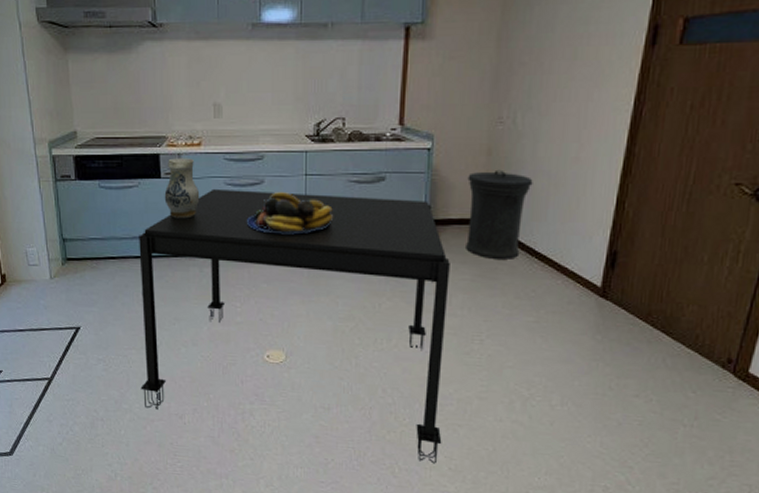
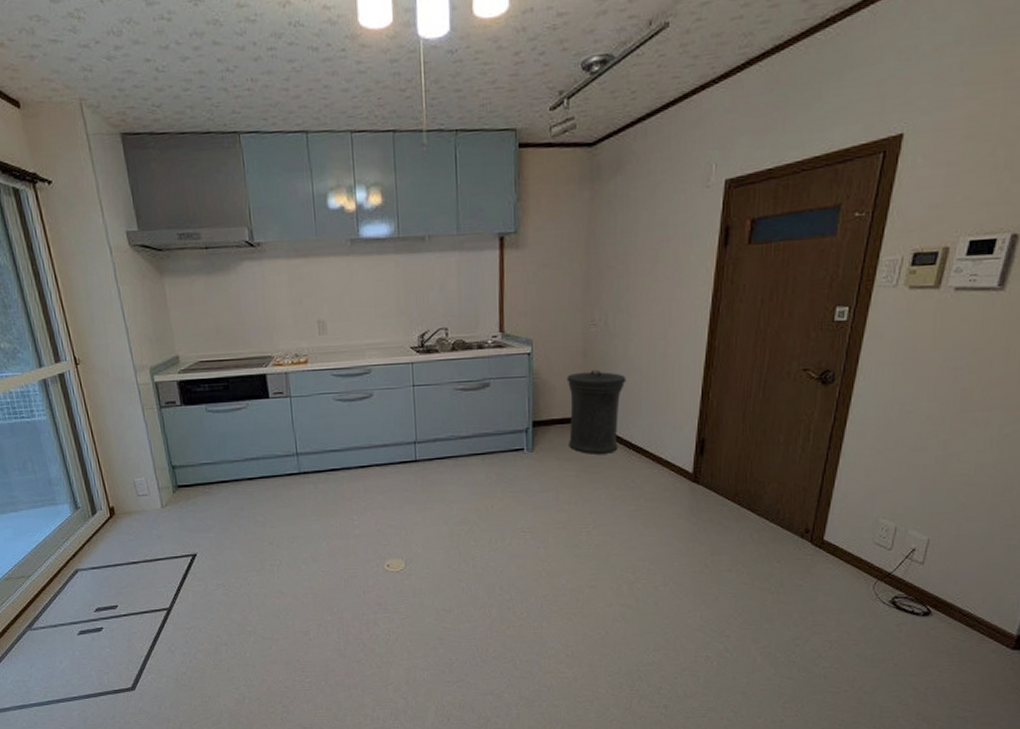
dining table: present [139,188,450,464] -> none [250,403,558,653]
ceramic pitcher: present [164,158,200,219] -> none [273,376,311,437]
fruit bowl: present [247,192,333,235] -> none [359,404,442,446]

